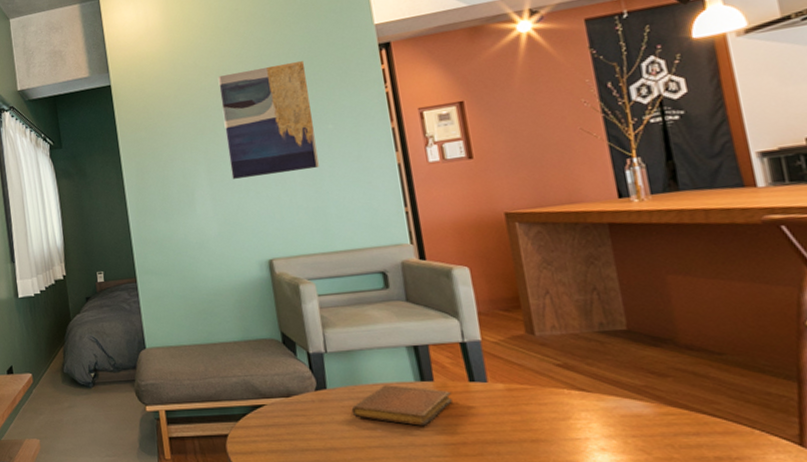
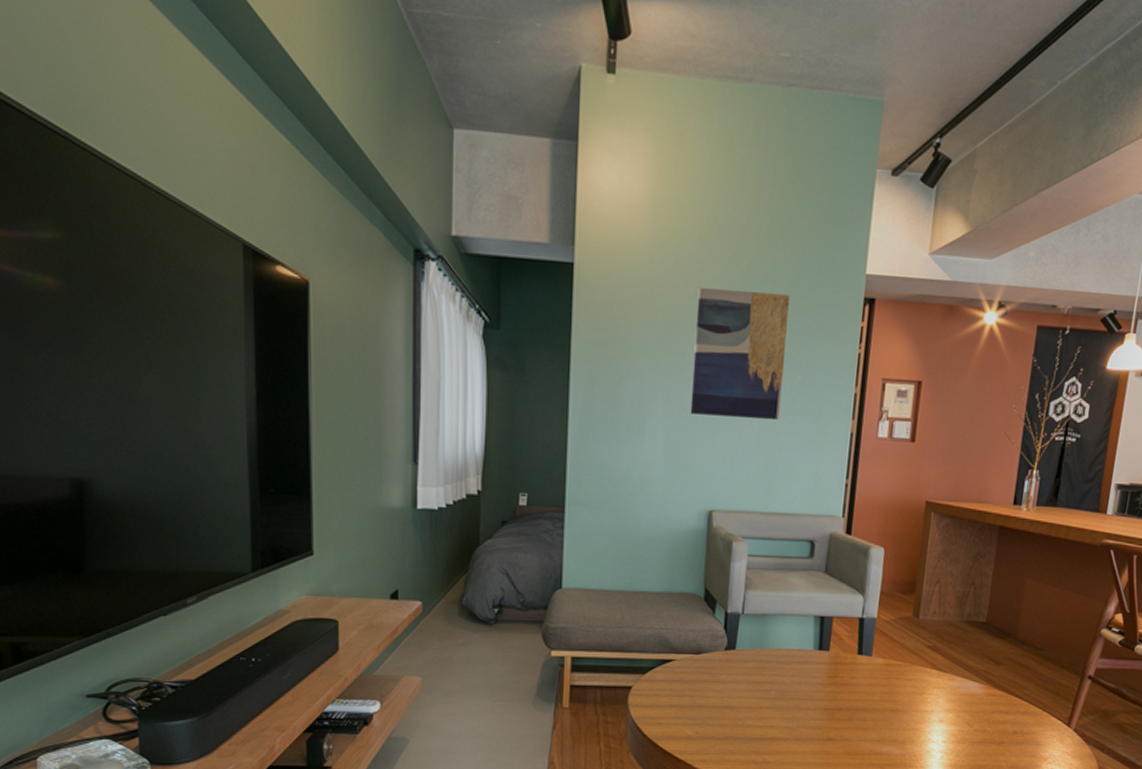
notebook: present [351,385,452,426] -> none [753,651,841,691]

